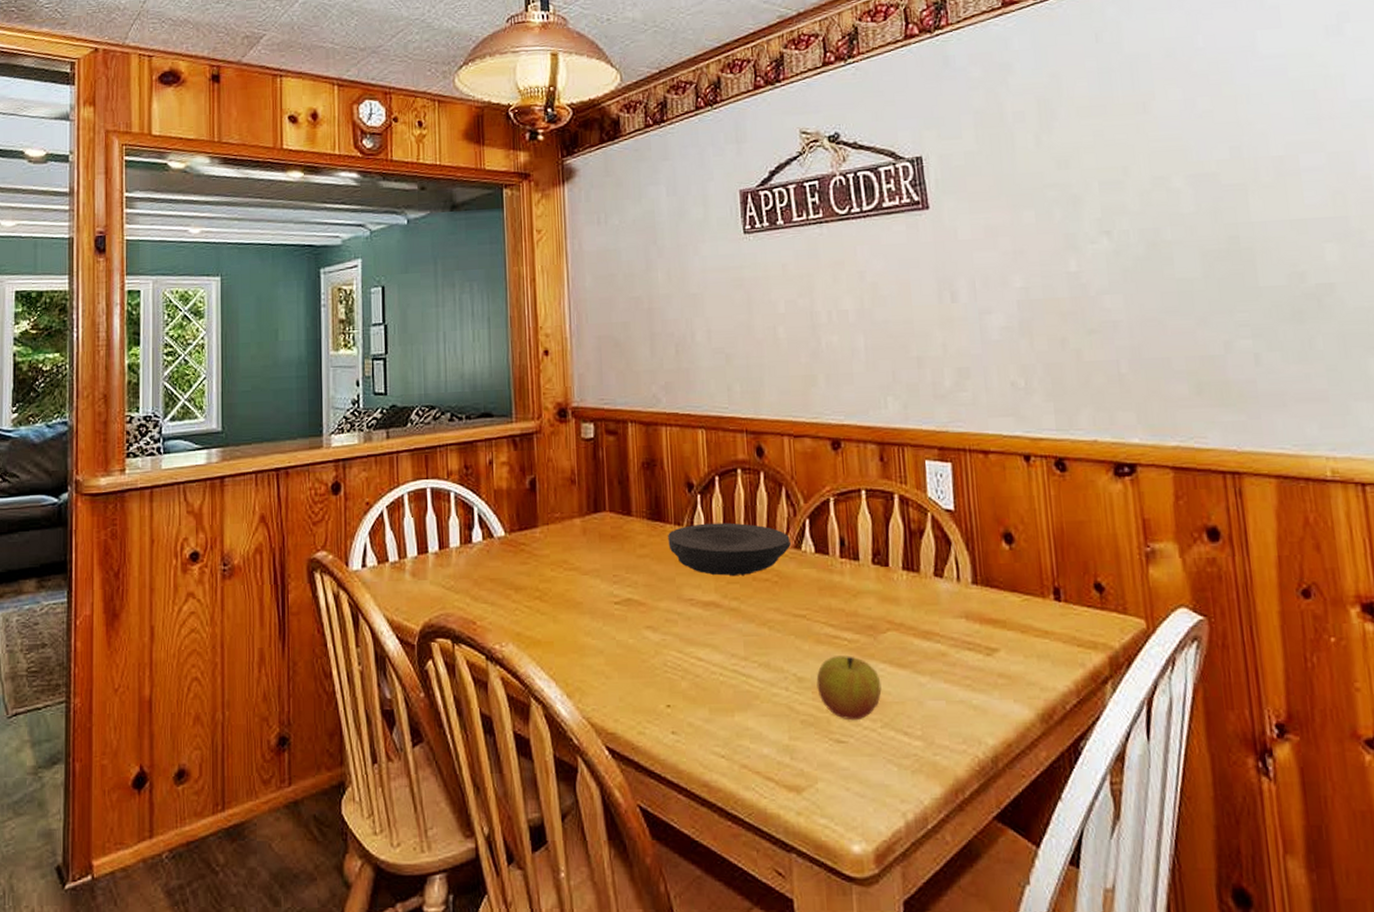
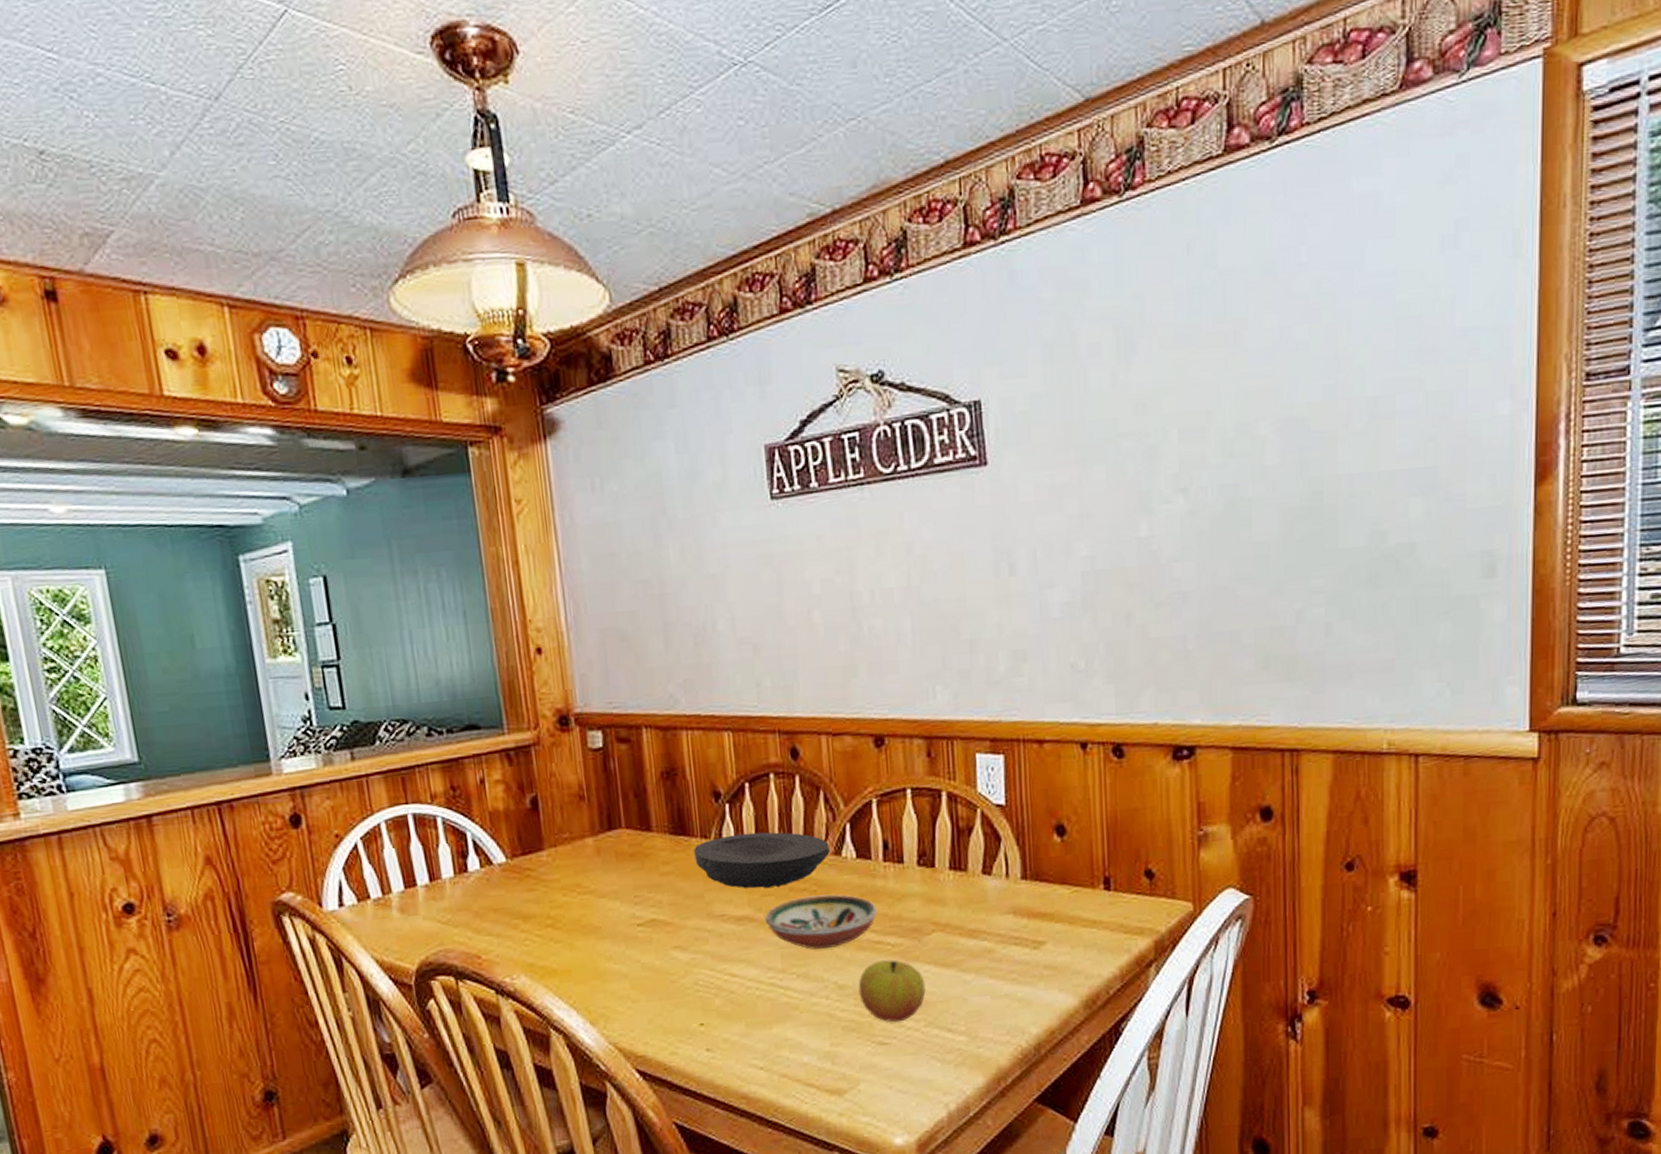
decorative bowl: none [730,586,834,639] -> present [765,894,877,949]

